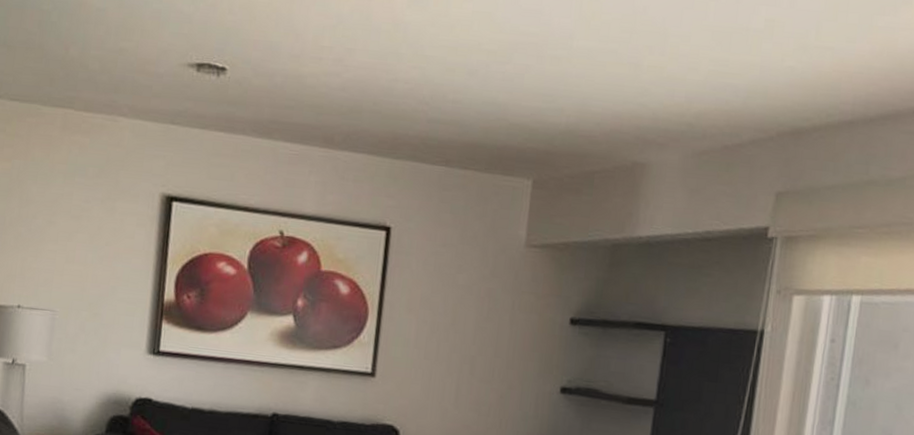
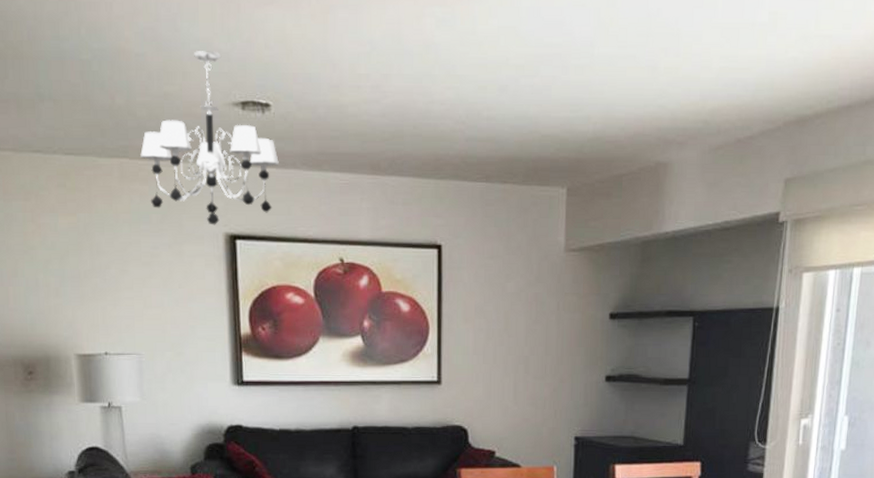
chandelier: none [86,10,228,185] -> present [140,51,279,225]

